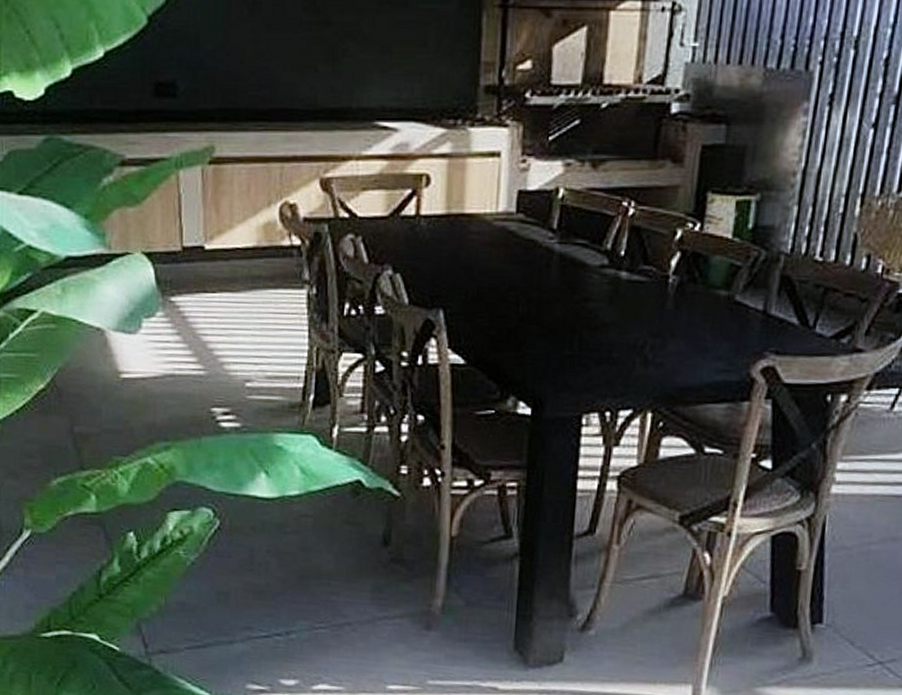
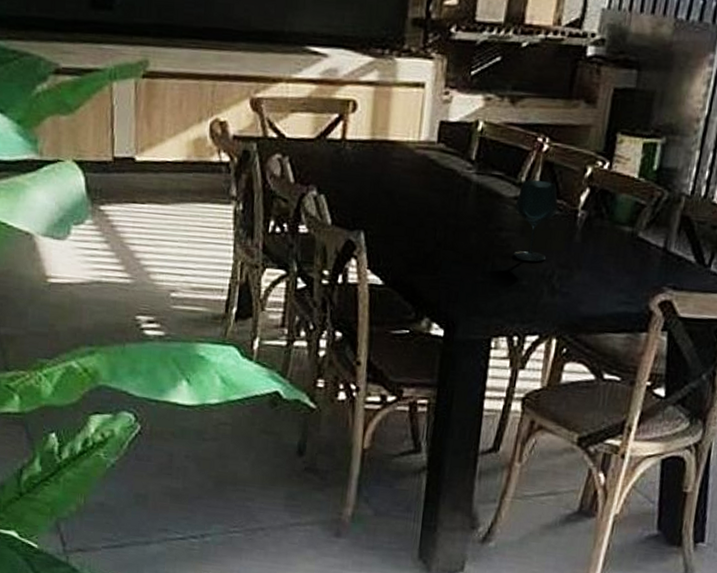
wine glass: none [601,247,647,333] -> present [513,180,558,262]

